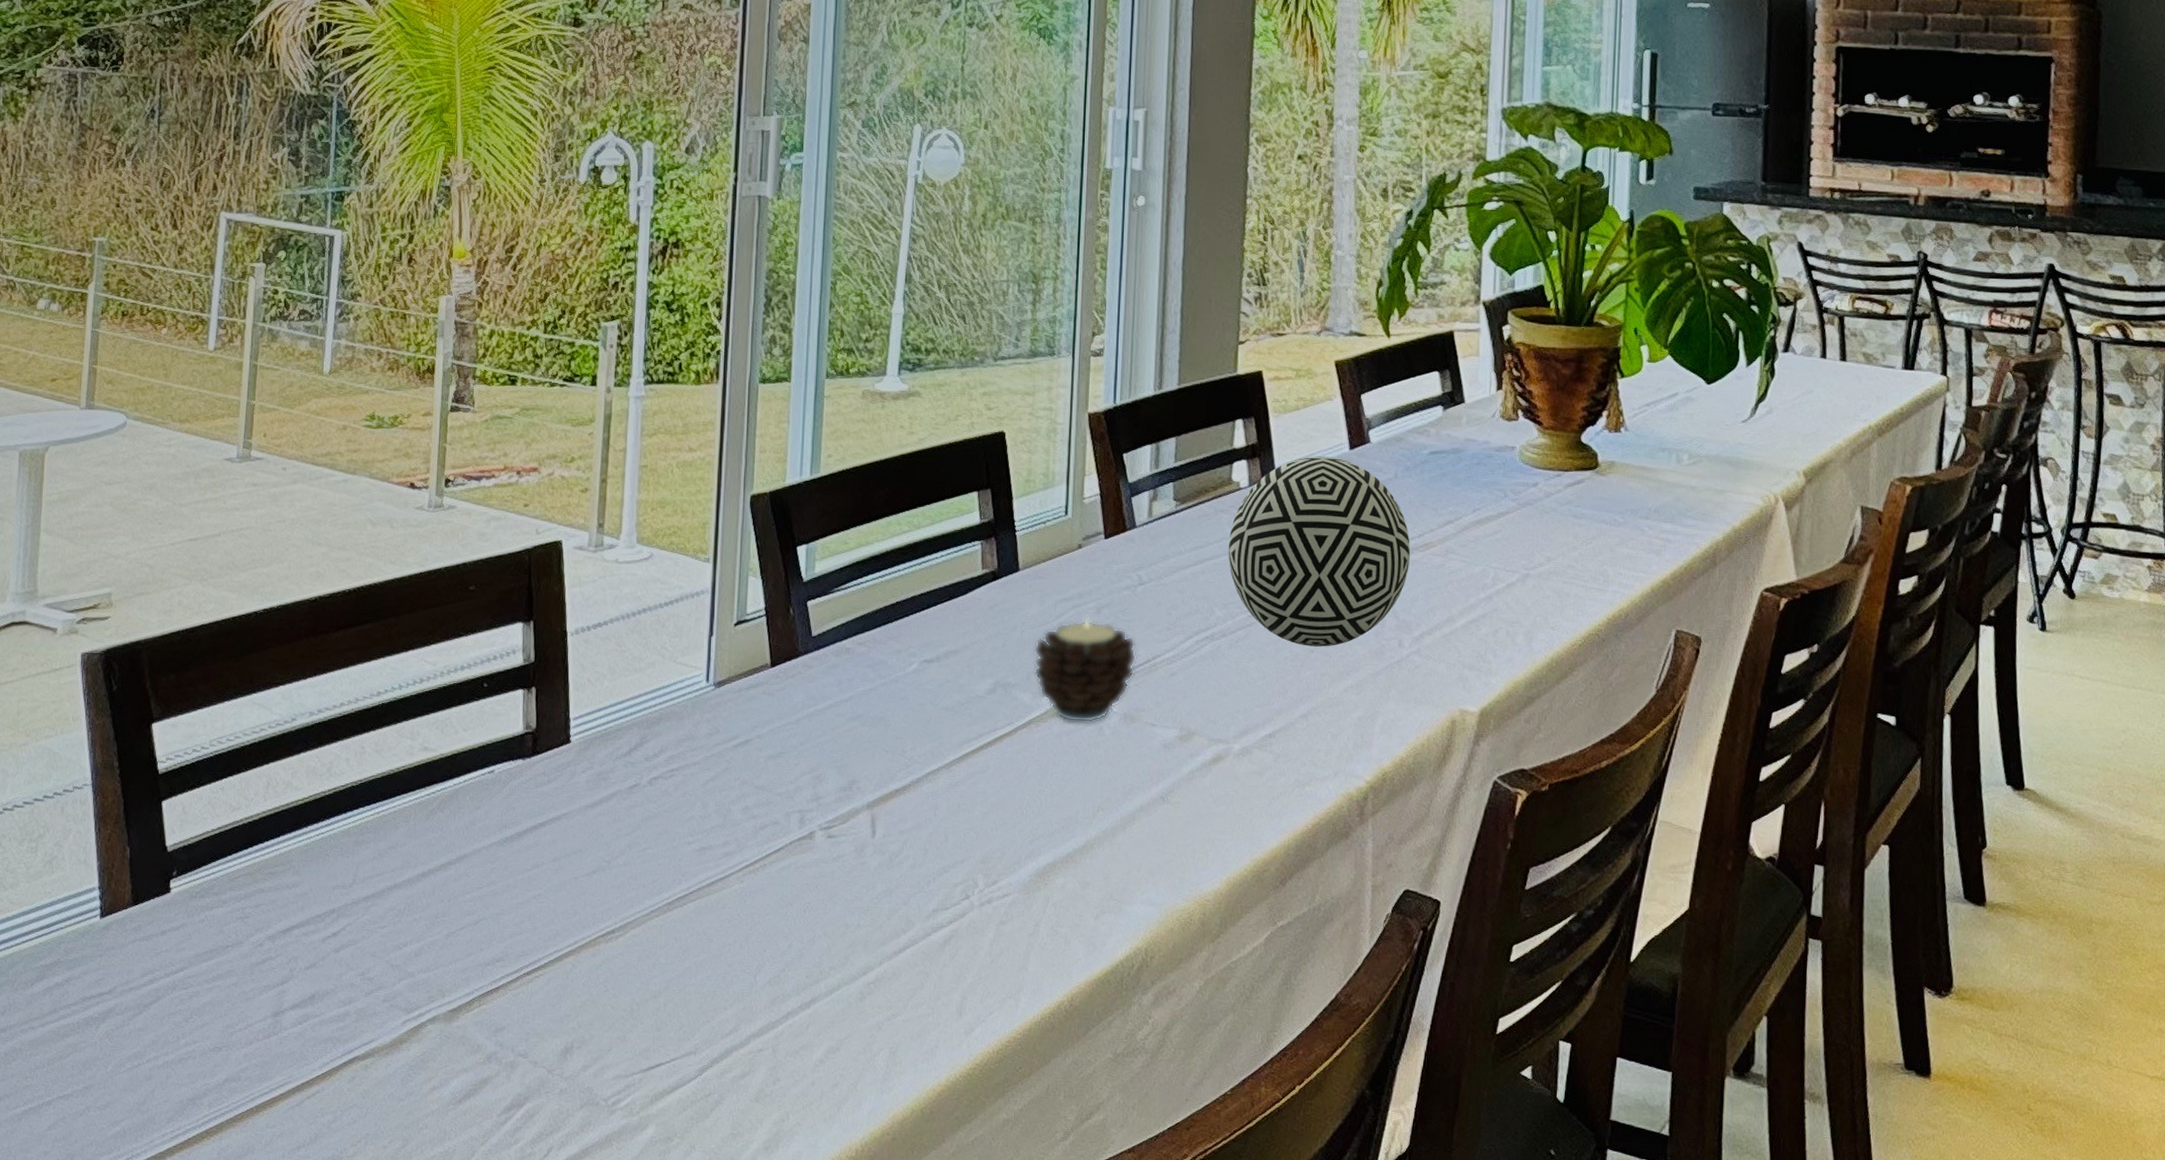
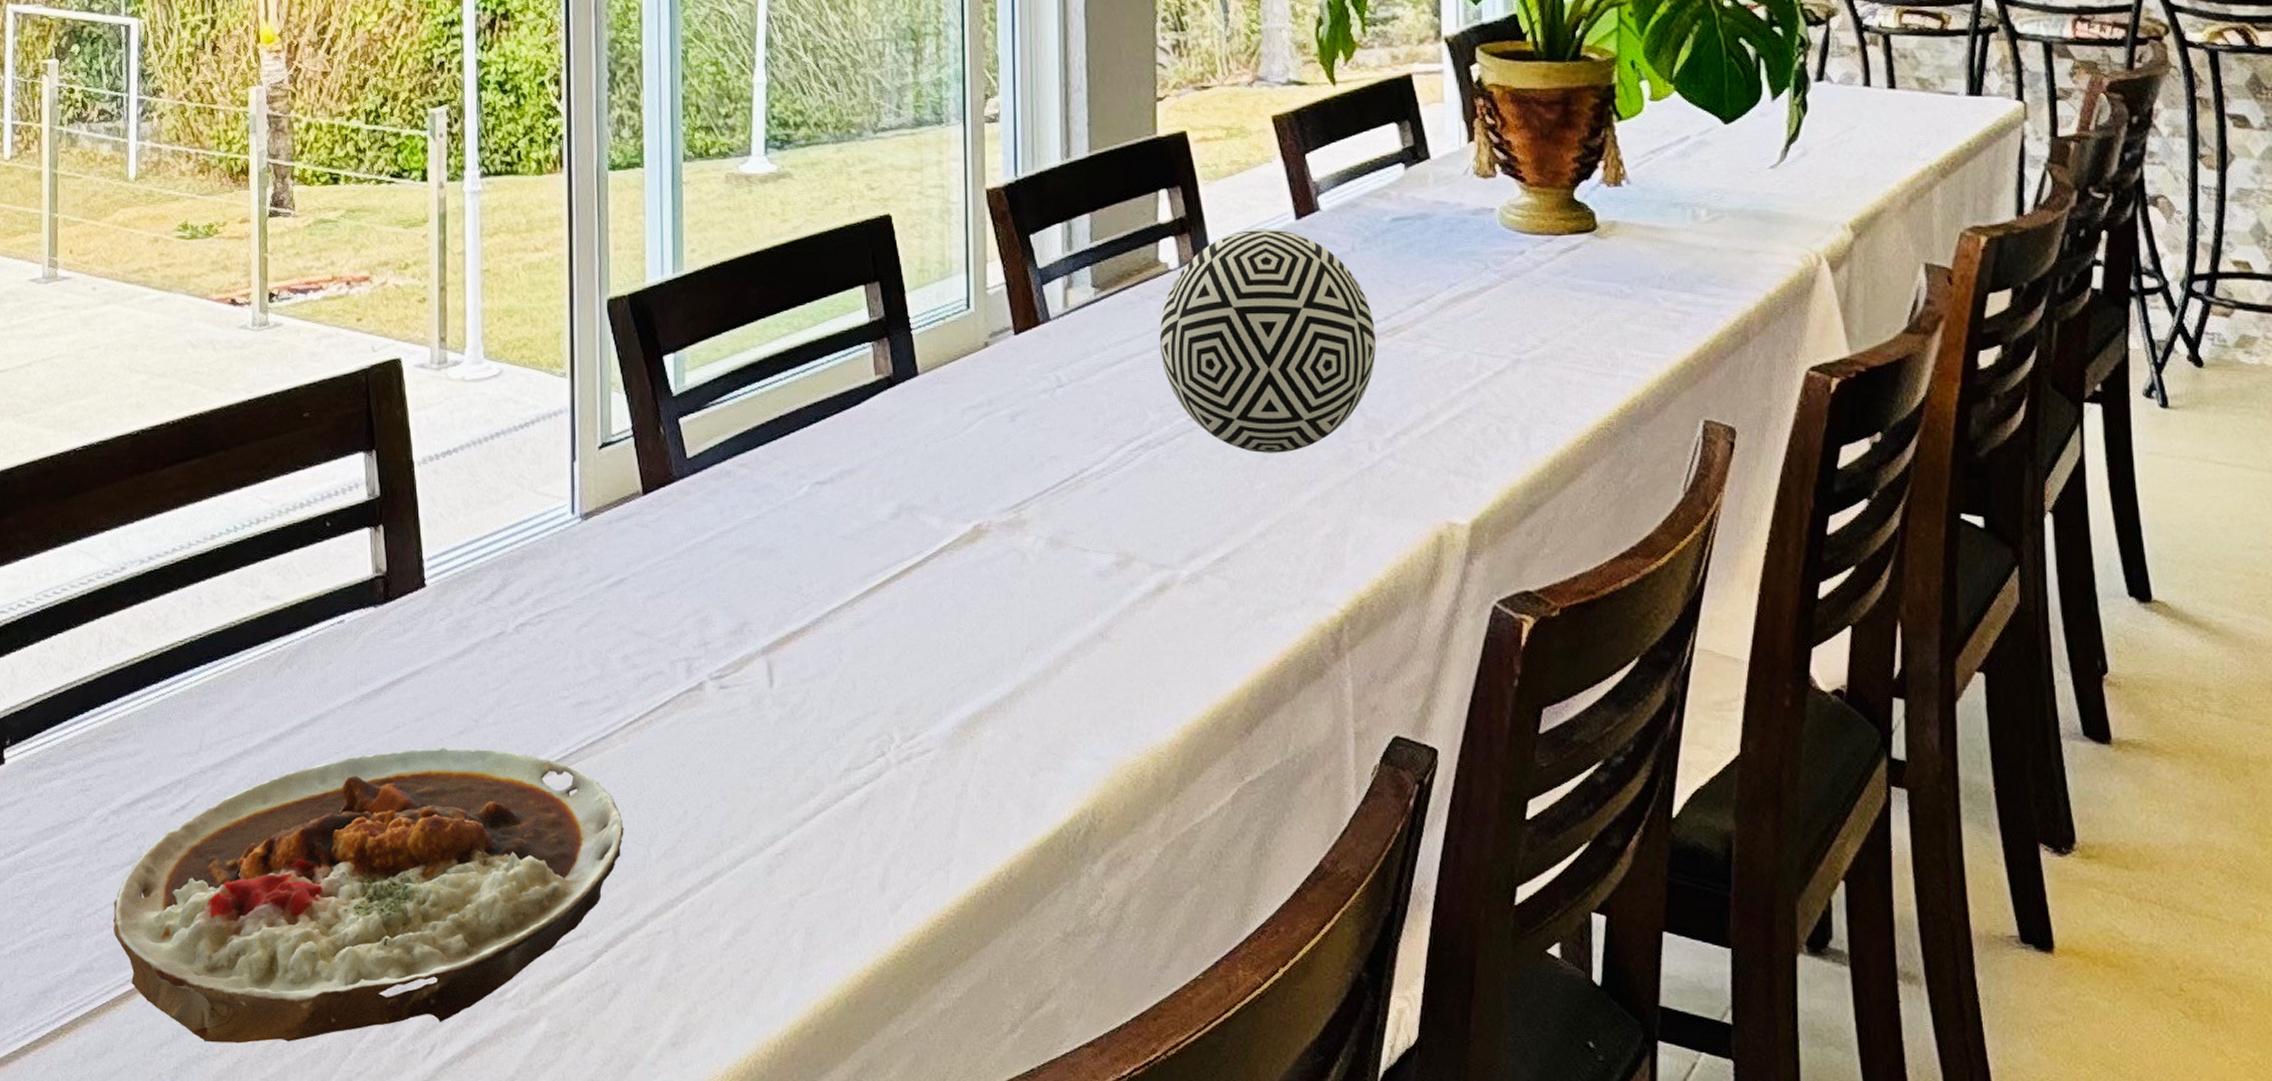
plate: none [262,884,735,1146] -> present [113,747,624,1044]
candle: present [1033,615,1137,723] -> none [941,424,1061,550]

